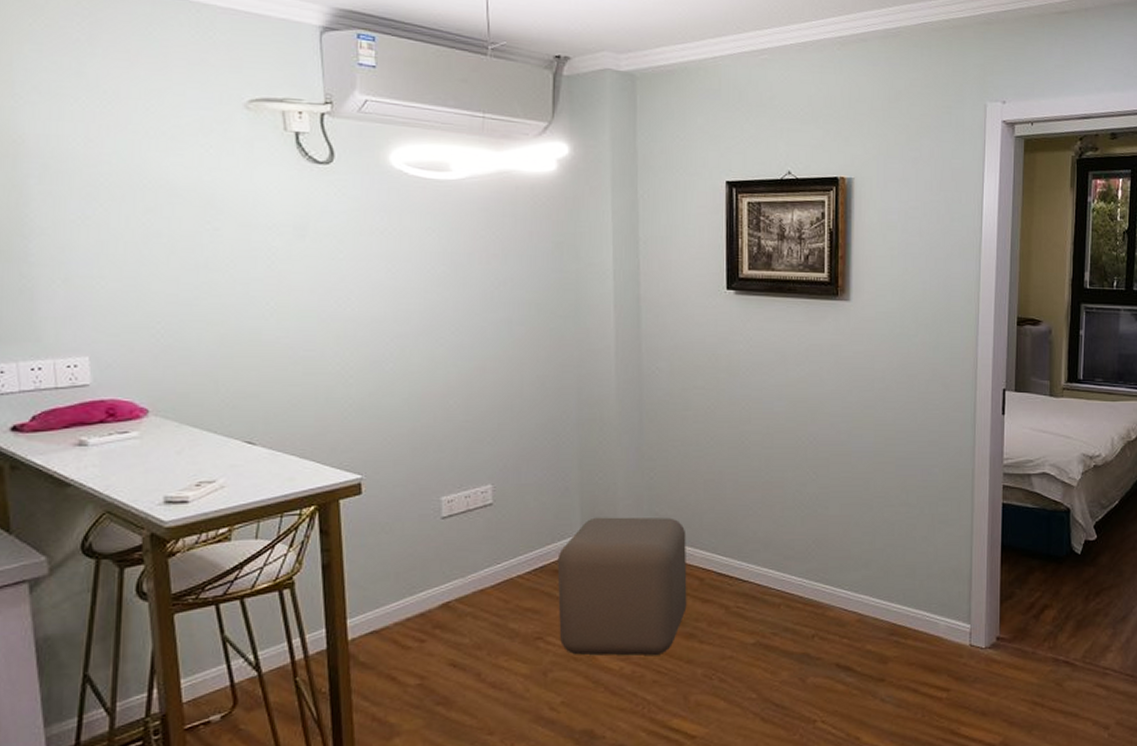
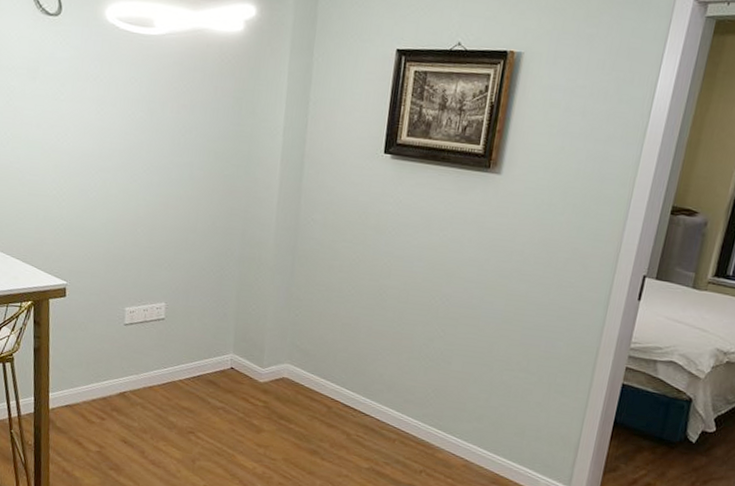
cube: present [557,517,687,656] -> none [207,342,321,463]

